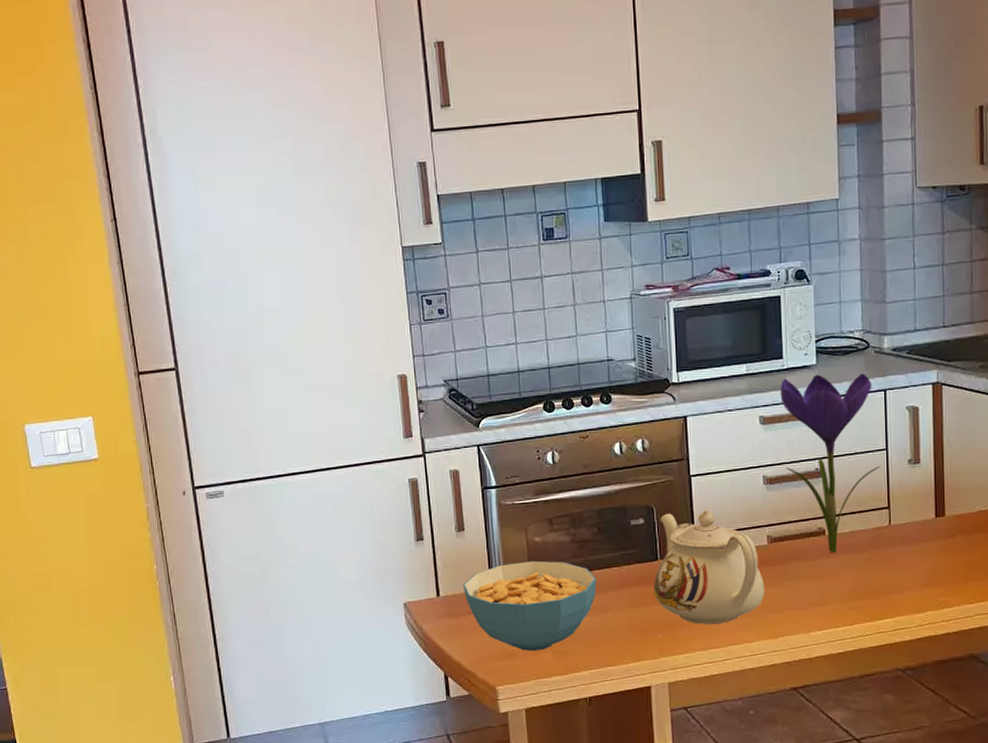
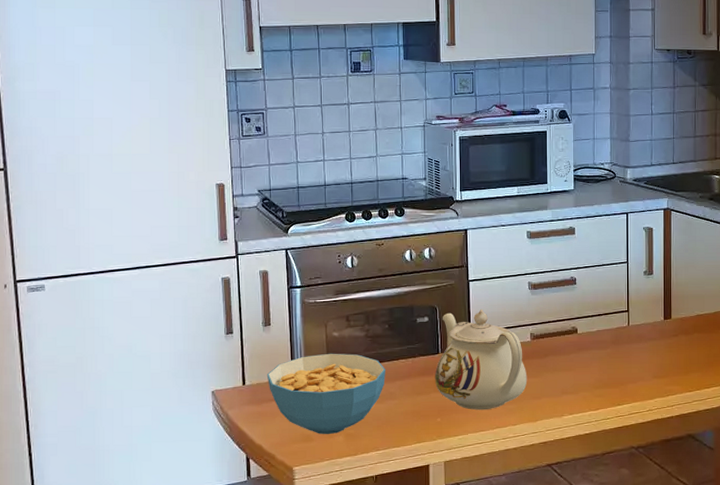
flower: present [780,373,881,553] -> none [544,198,623,349]

